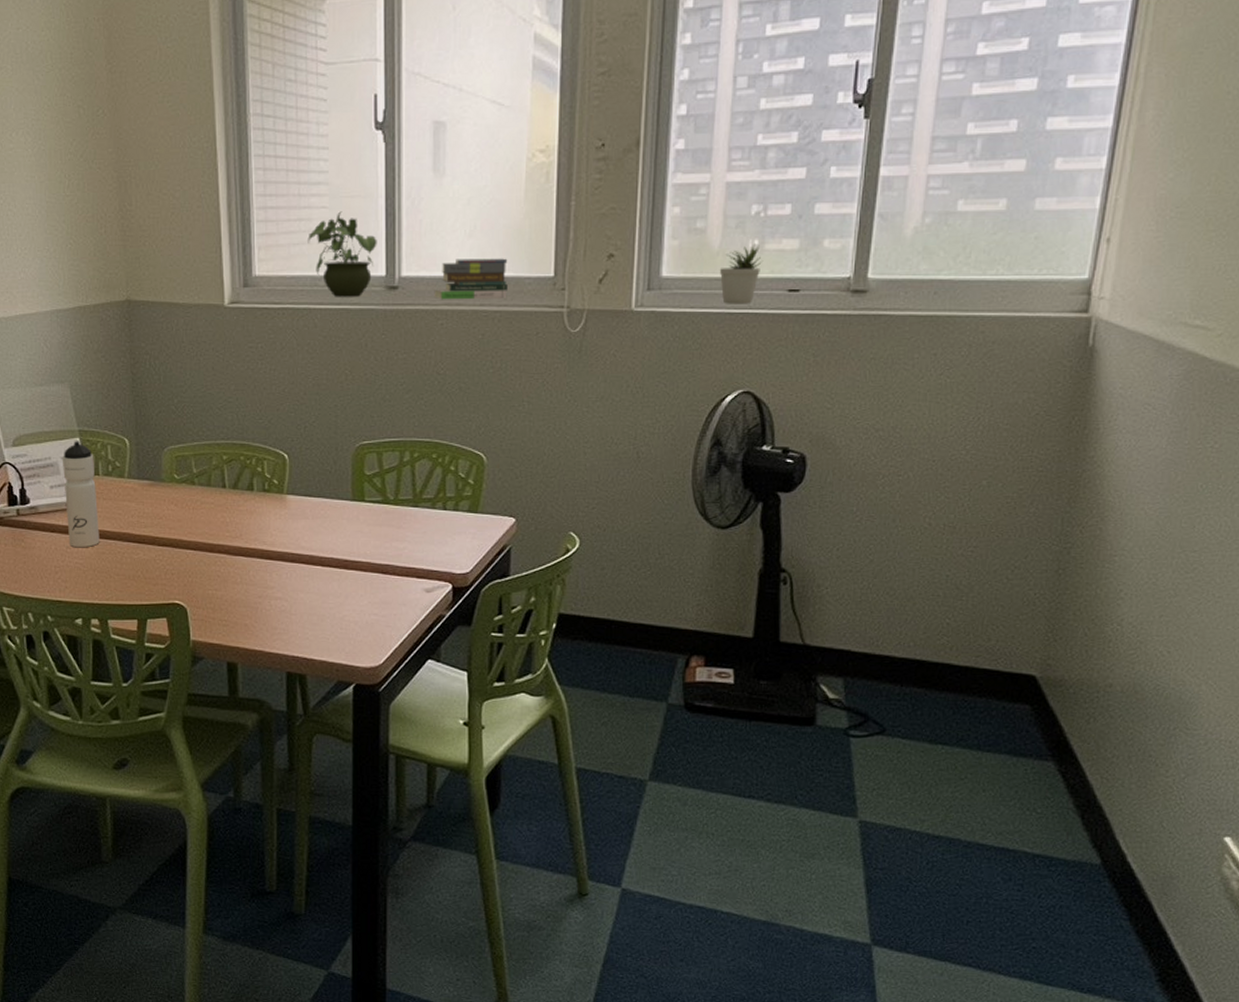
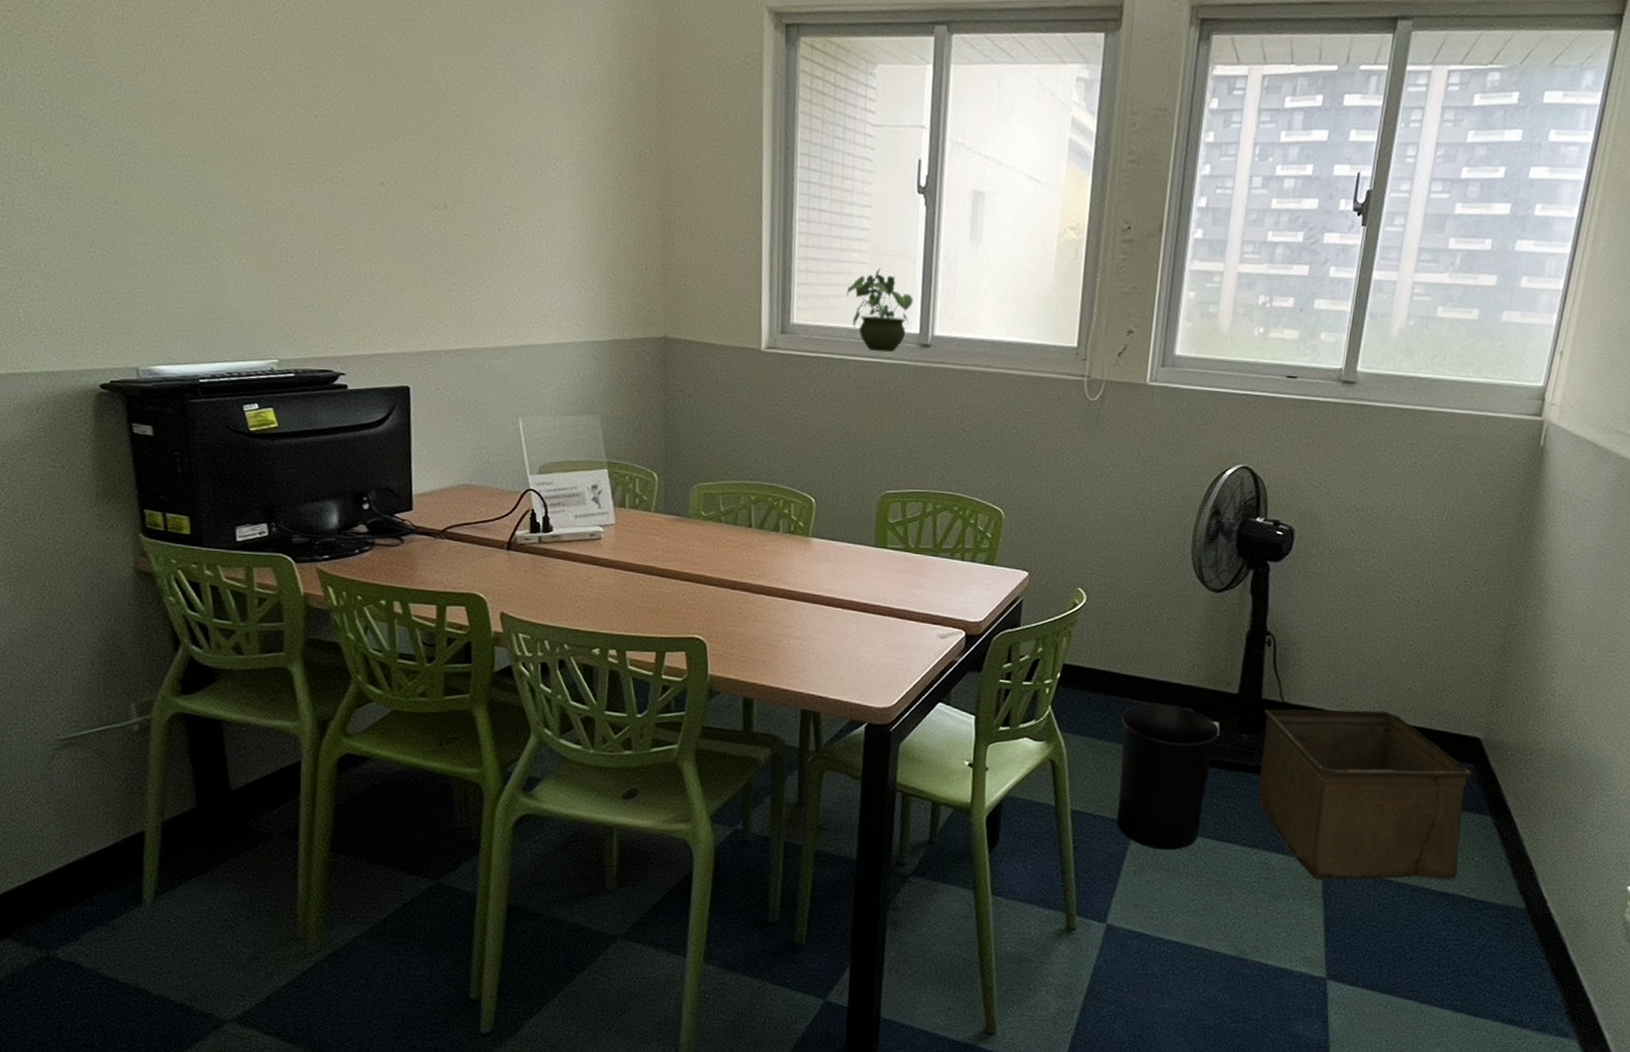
water bottle: present [63,441,100,548] -> none [589,472,623,579]
books: present [434,258,509,300] -> none [964,323,1035,365]
waste bin: none [625,651,735,808] -> present [1116,703,1220,850]
potted plant: present [719,244,762,304] -> none [1227,331,1265,386]
storage bin: none [782,649,1029,837] -> present [1259,709,1472,881]

